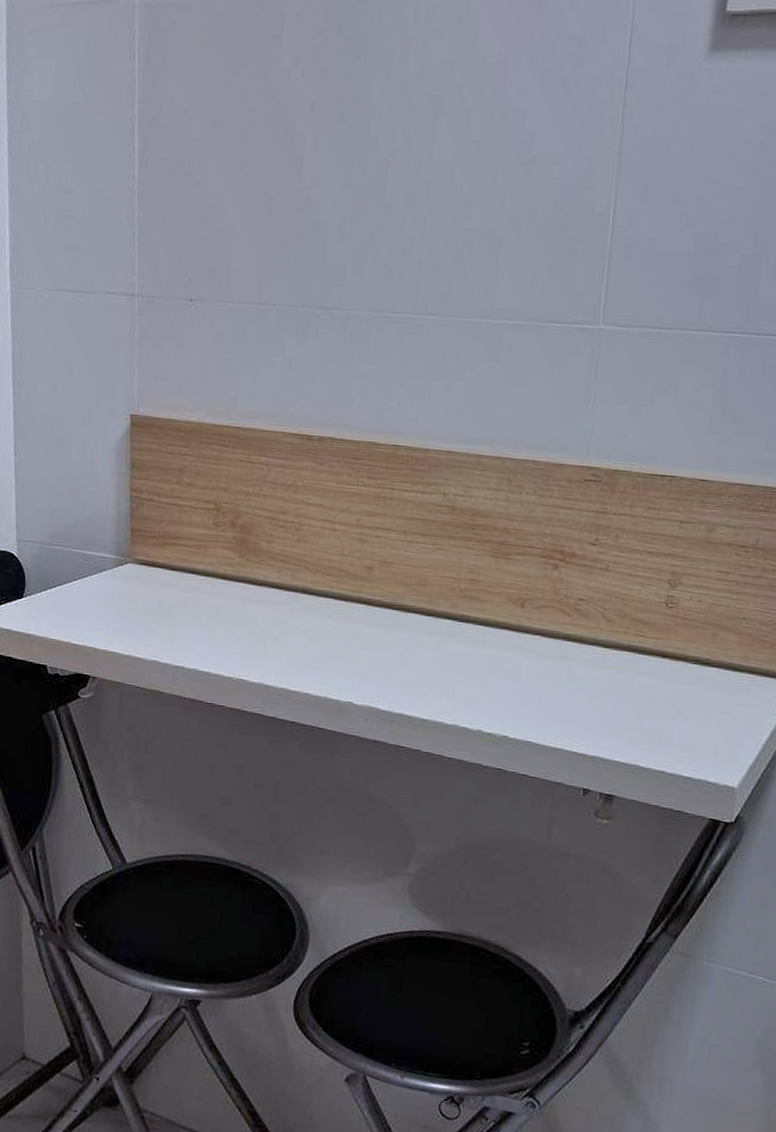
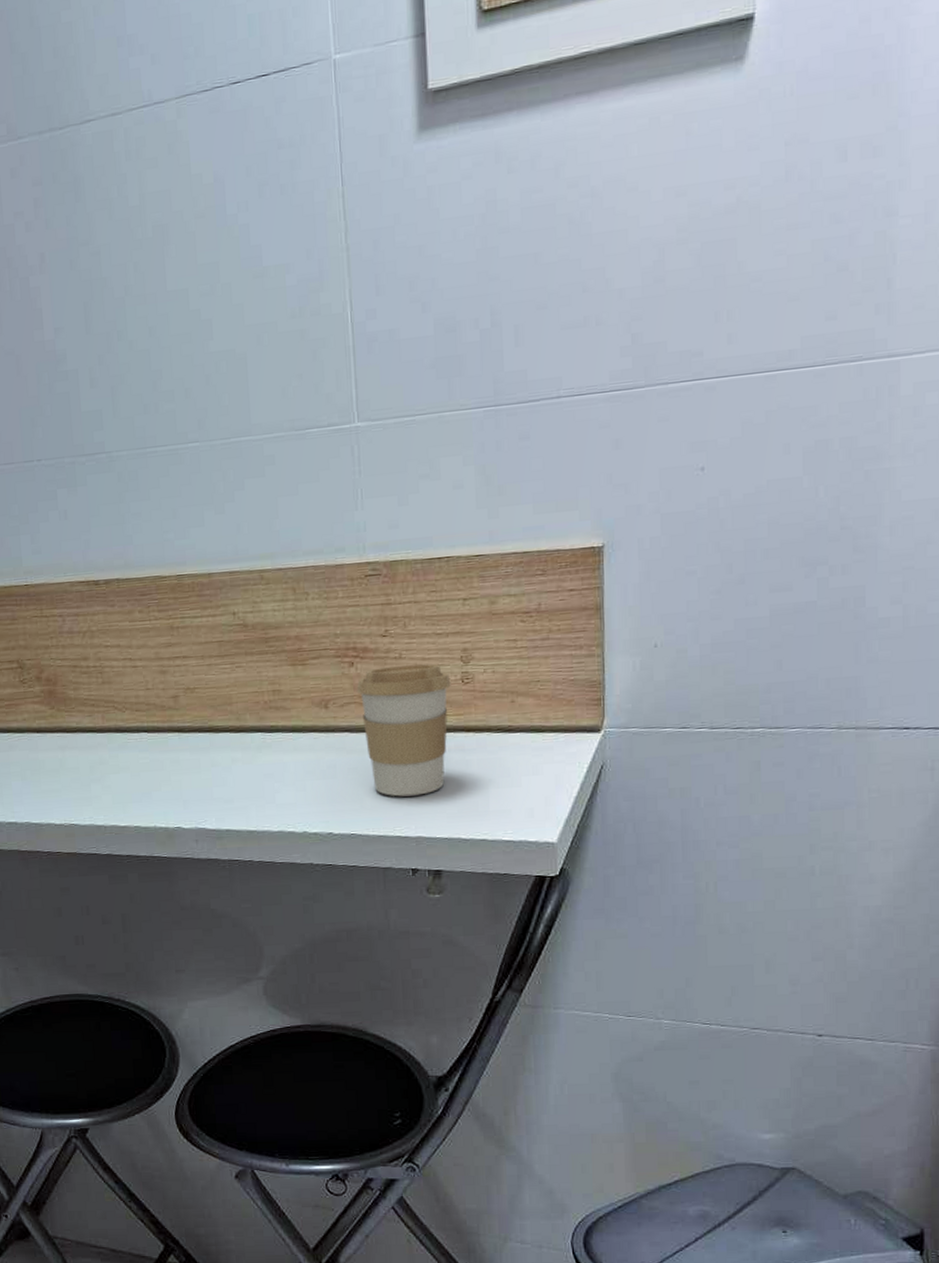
coffee cup: none [556,576,655,714] -> present [356,664,451,797]

